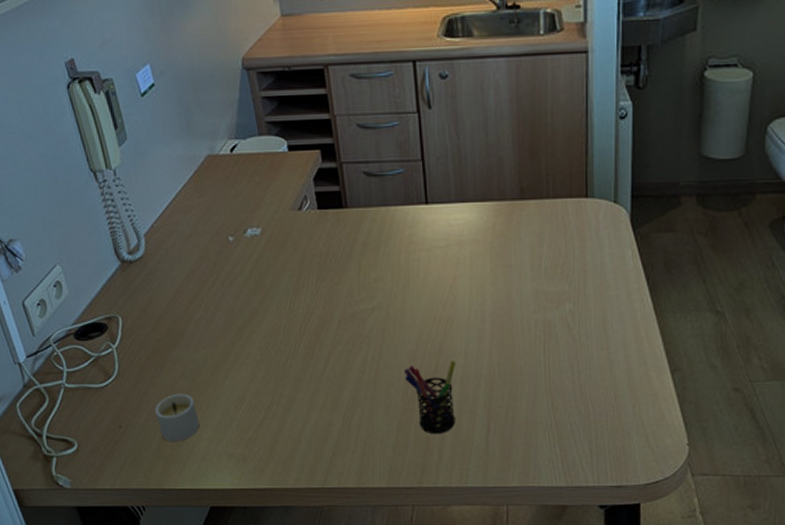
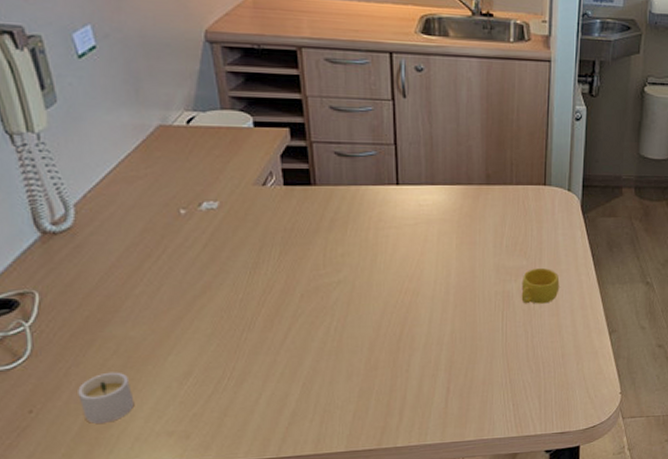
pen holder: present [404,361,456,435] -> none [368,329,420,398]
cup: none [564,294,609,335] -> present [521,268,560,304]

